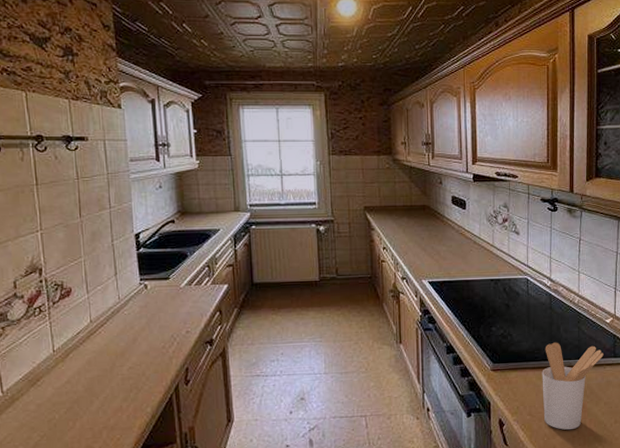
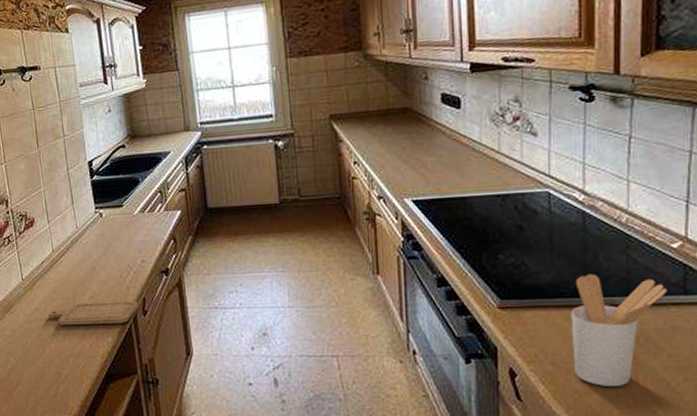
chopping board: none [80,371,181,397] -> present [47,301,139,325]

